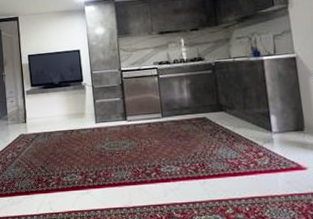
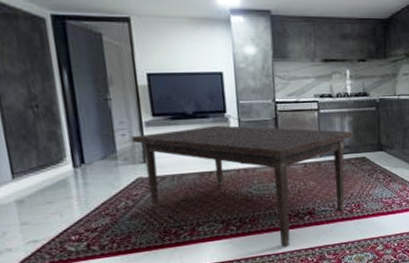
dining table: none [17,91,193,202] -> present [131,125,354,248]

